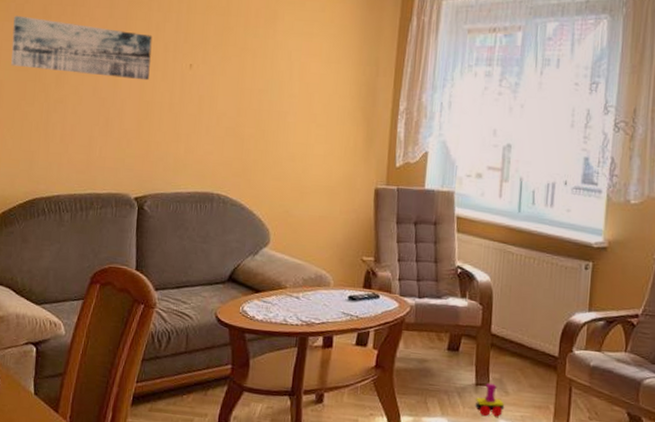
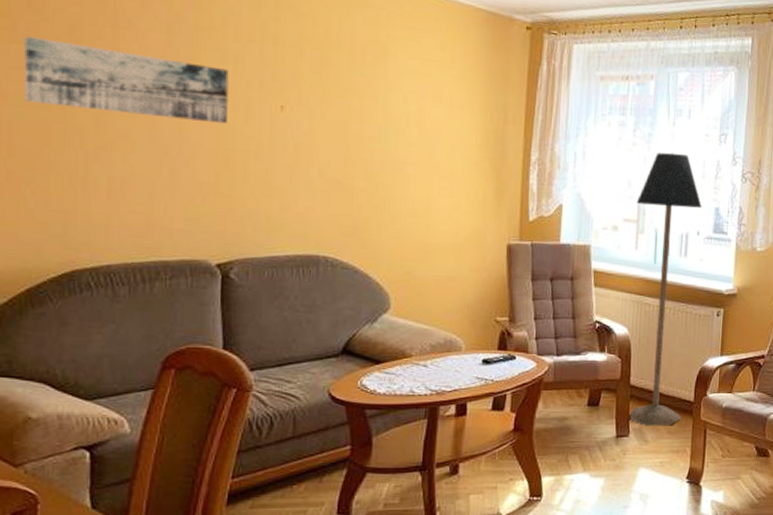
toy train: present [474,383,505,417] -> none [615,434,645,467]
floor lamp: none [489,101,570,379] -> present [629,152,702,426]

